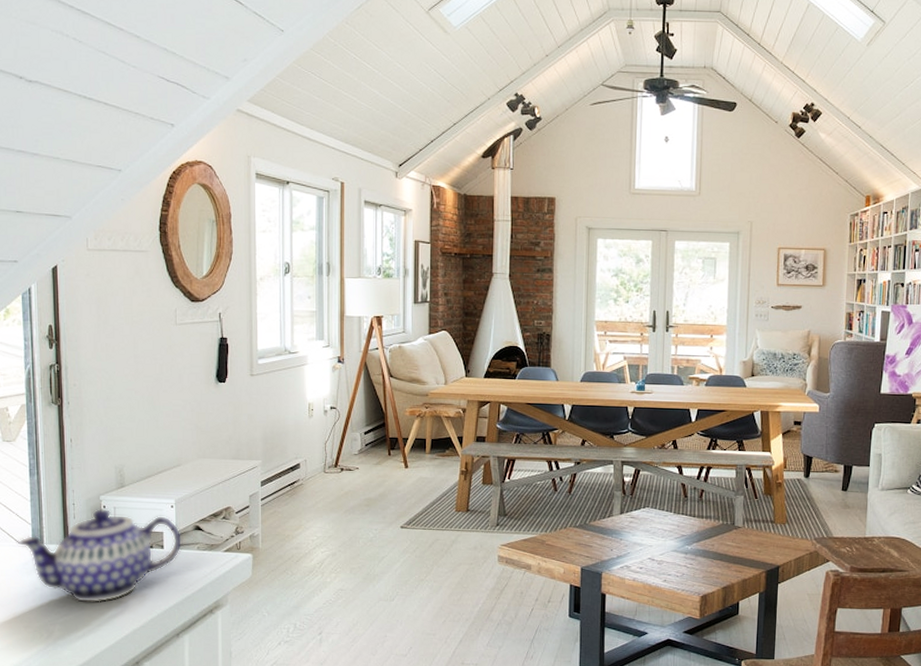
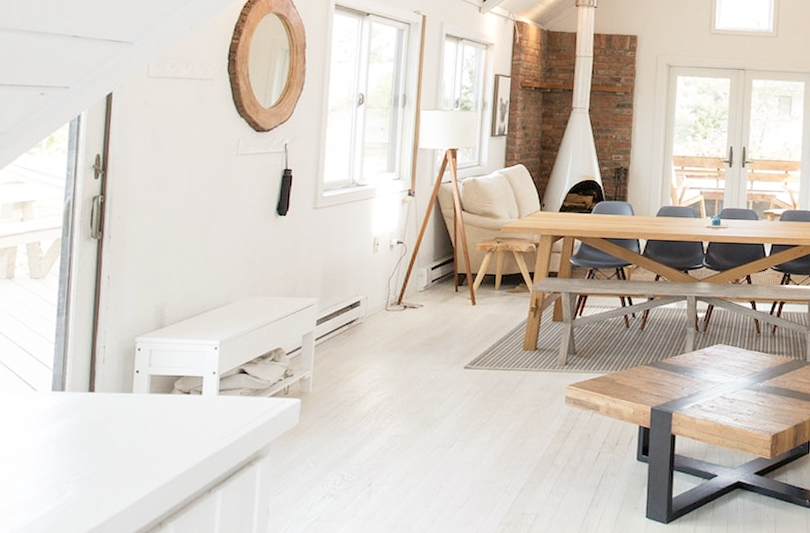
teapot: present [18,508,183,603] -> none [35,351,225,457]

